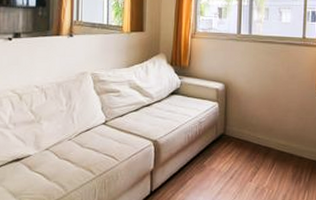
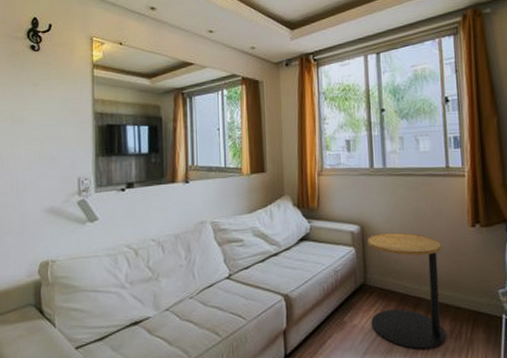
side table: none [227,91,292,191] -> present [368,232,447,350]

